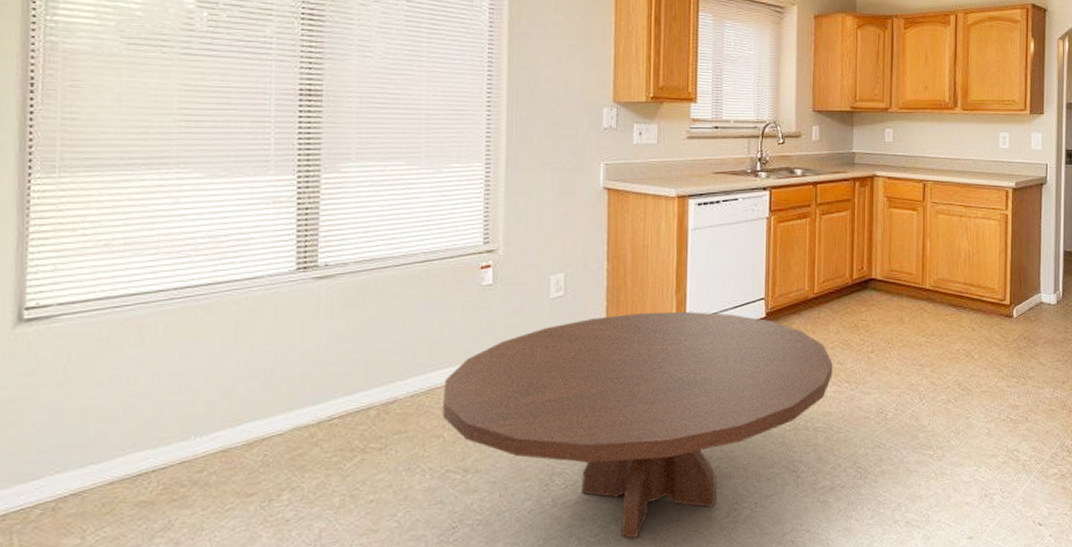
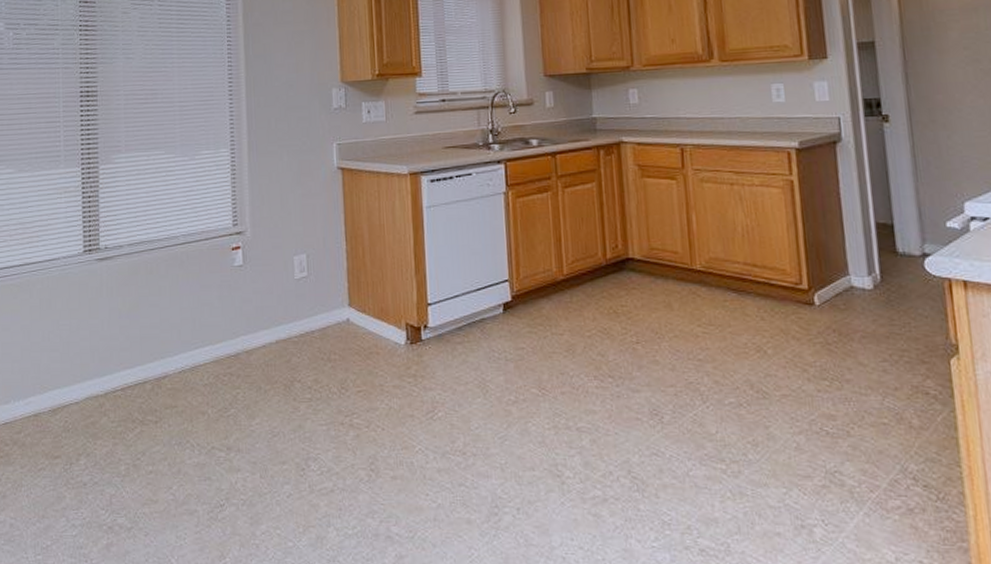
round table: present [442,312,833,538] -> none [205,294,593,534]

